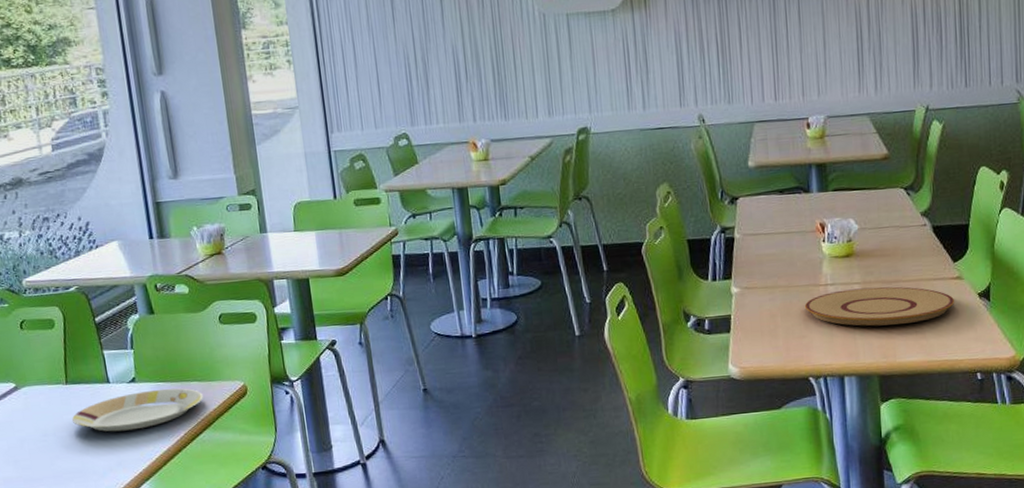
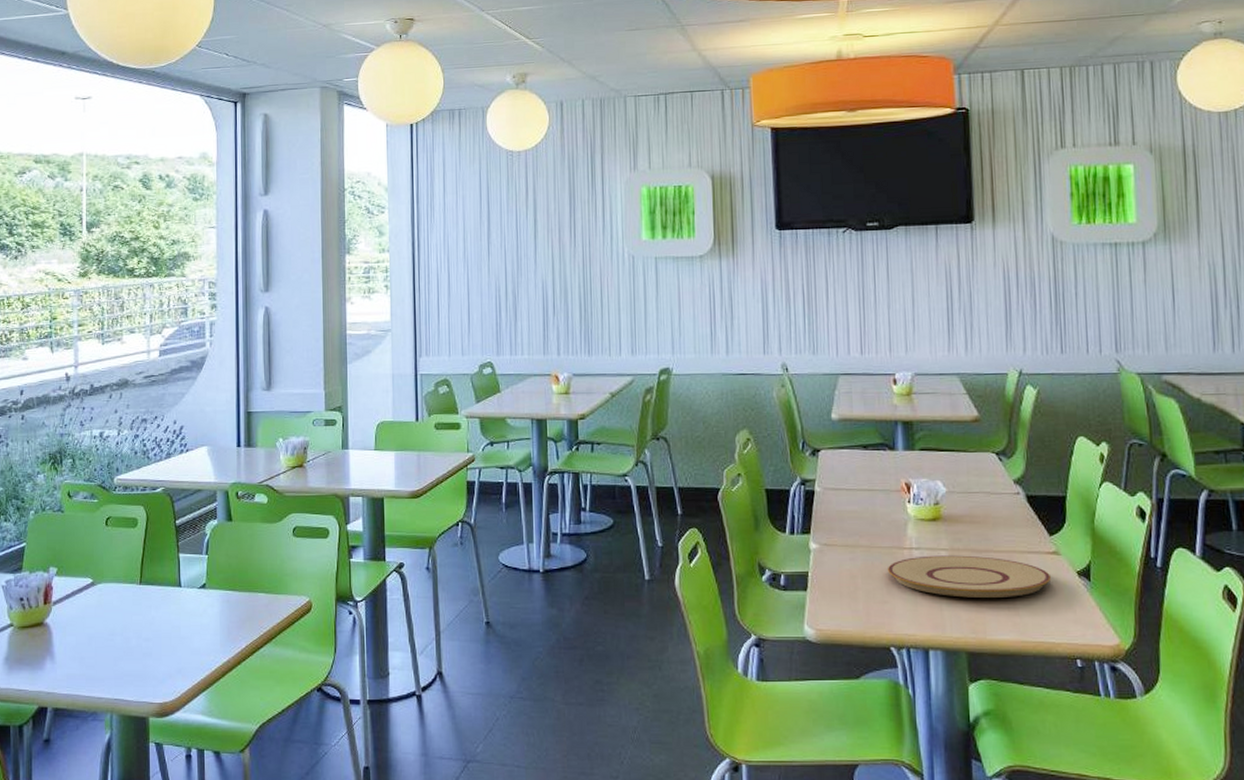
plate: present [71,388,203,432] -> none [140,597,268,637]

